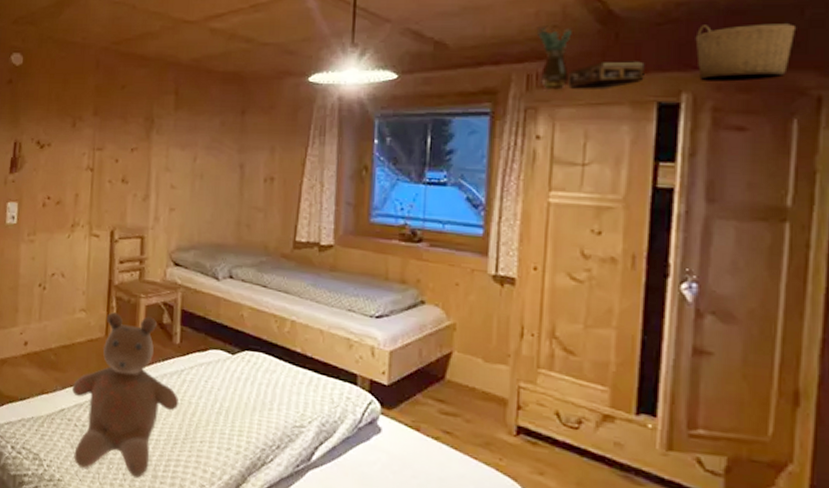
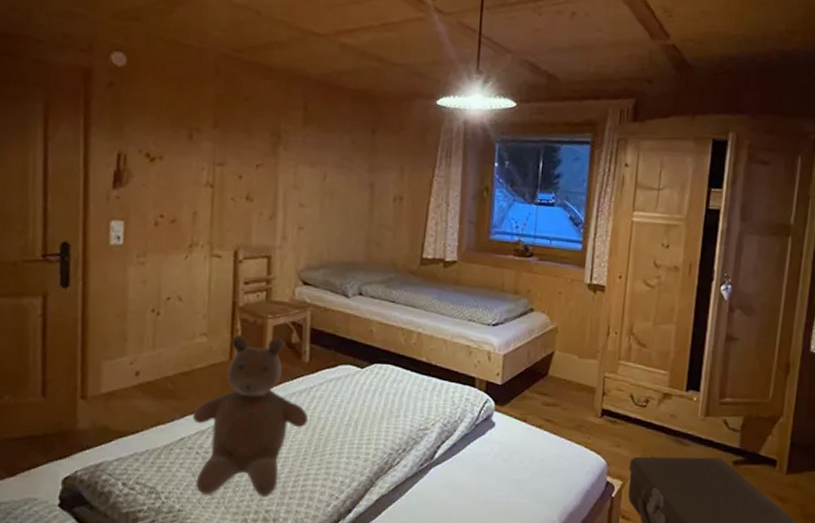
vase: present [536,27,572,90] -> none [629,68,655,125]
decorative box: present [568,61,645,90] -> none [650,102,706,126]
basket: present [695,22,797,82] -> none [740,77,805,125]

